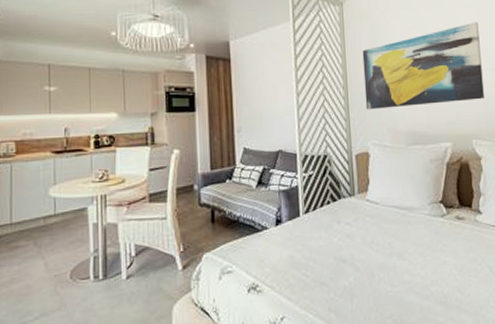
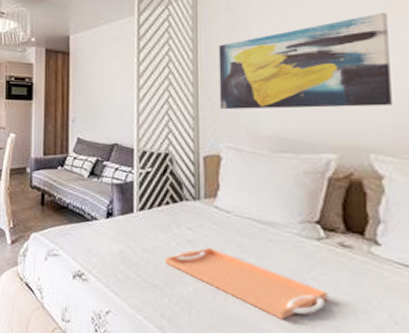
serving tray: none [329,238,451,290] -> present [165,247,328,319]

